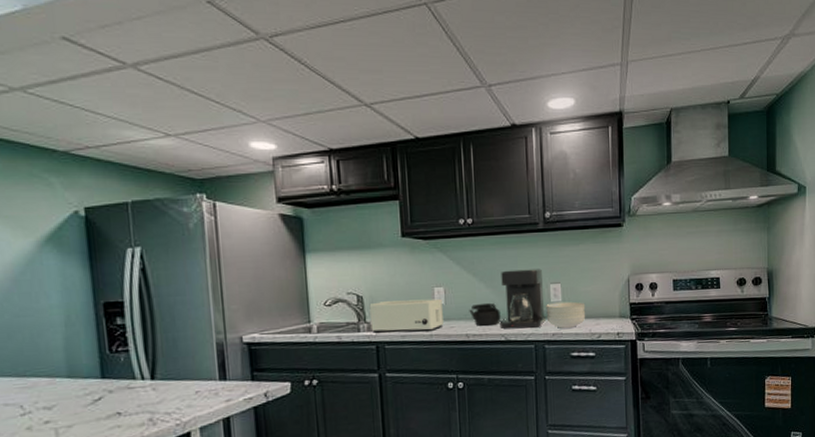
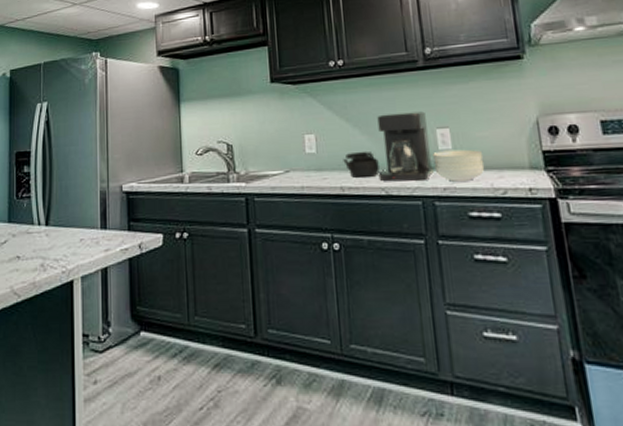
toaster: present [369,298,444,334] -> none [239,146,315,185]

